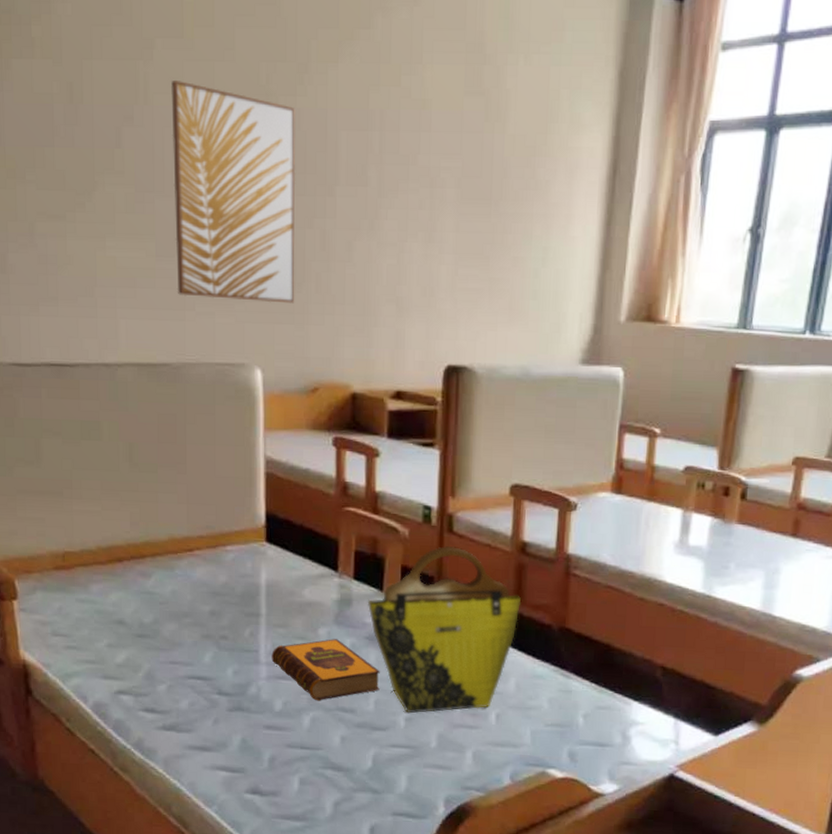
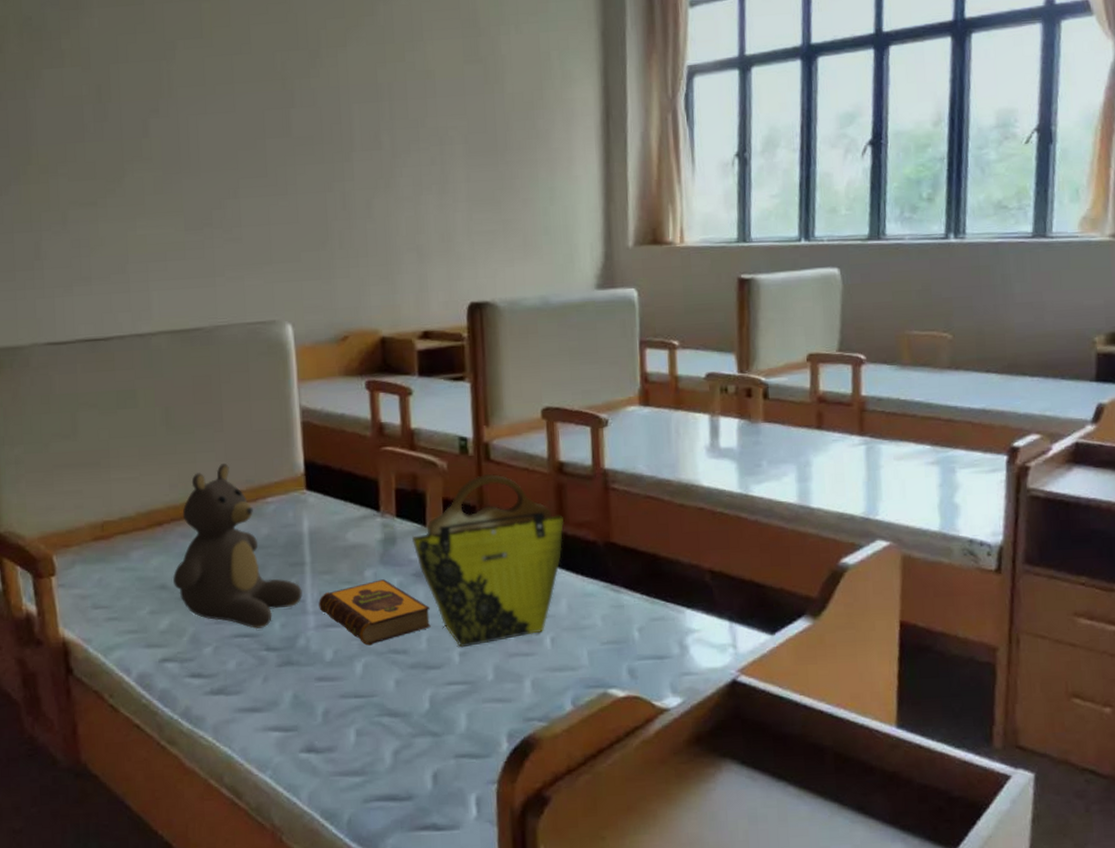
teddy bear: none [130,506,256,674] -> present [172,462,302,630]
wall art: present [171,79,296,304] -> none [193,73,320,264]

